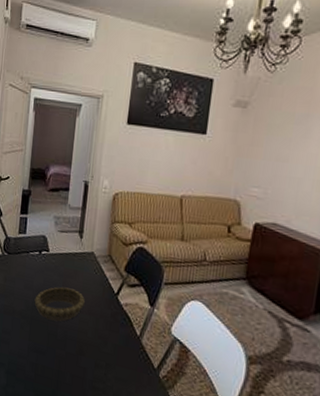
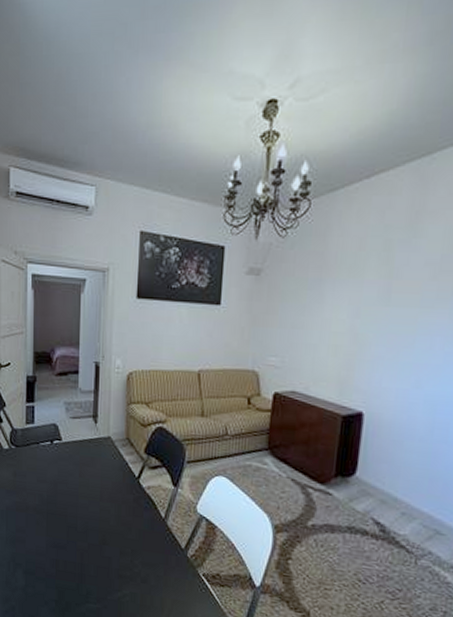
decorative bowl: present [34,286,86,322] -> none [49,476,106,513]

